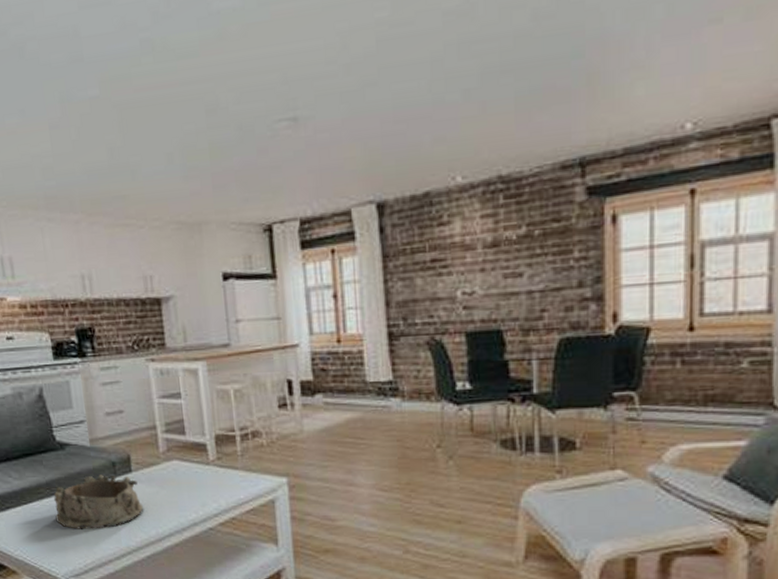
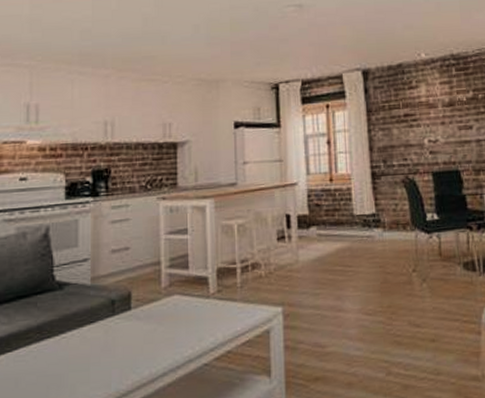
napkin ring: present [53,475,144,529] -> none [42,313,139,376]

